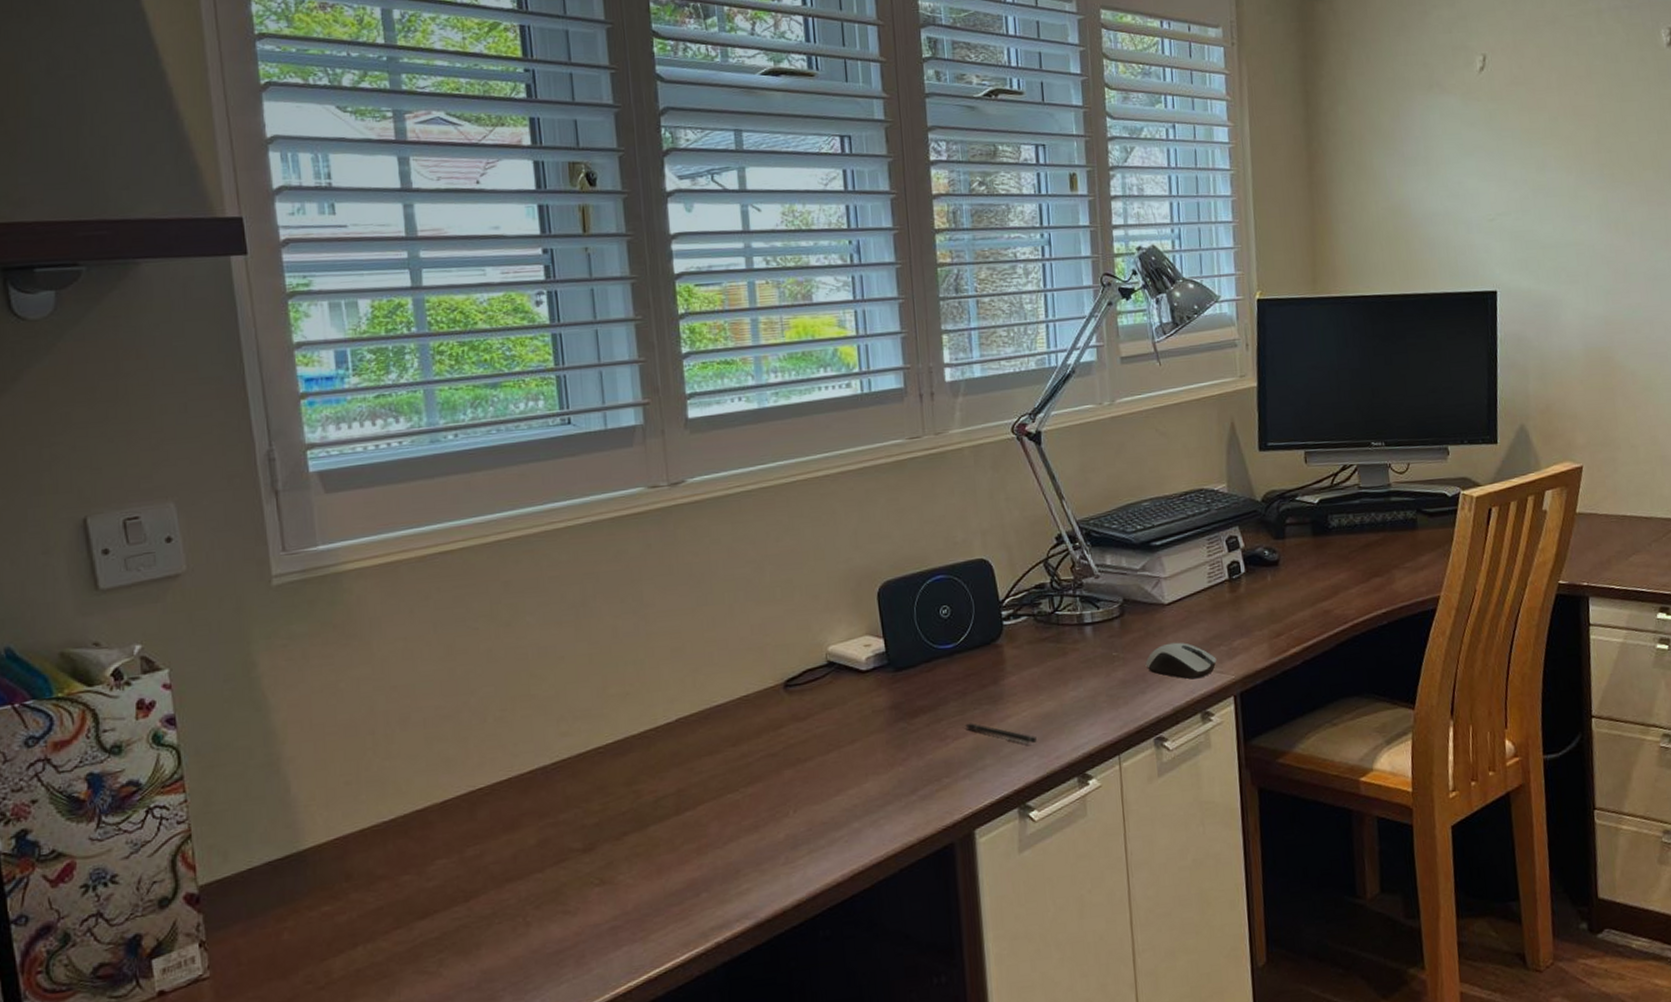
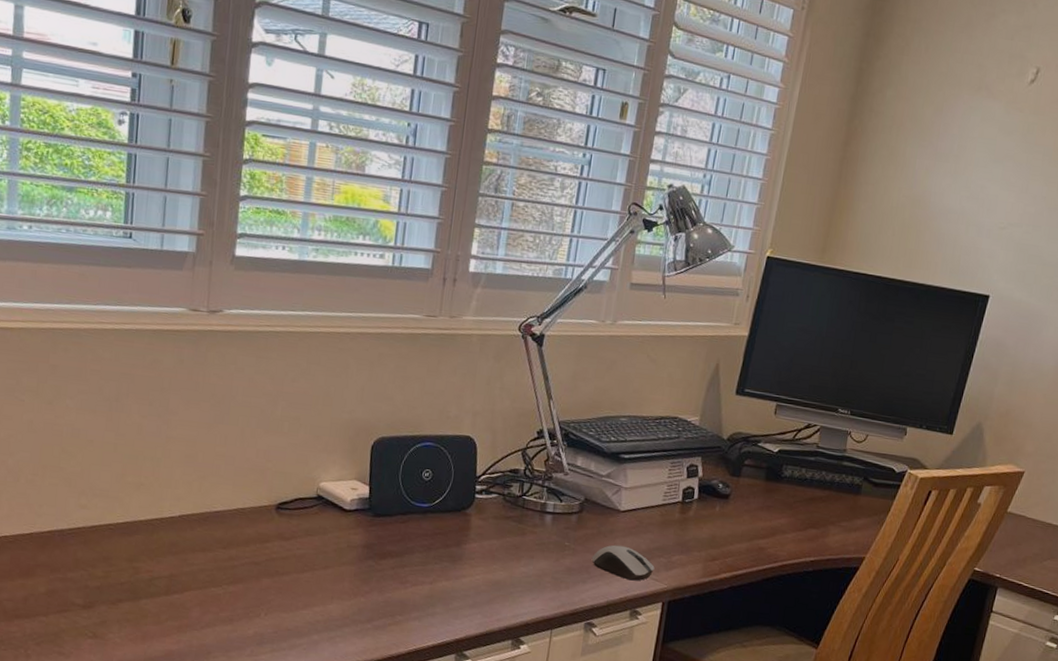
pen: present [965,723,1037,744] -> none [424,574,484,603]

